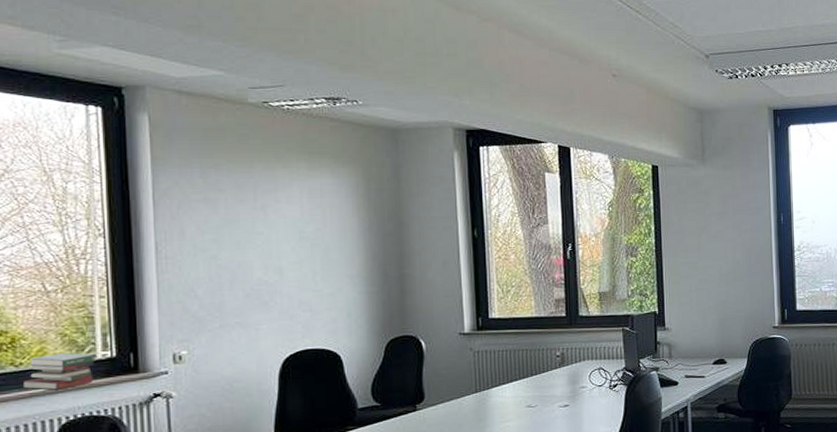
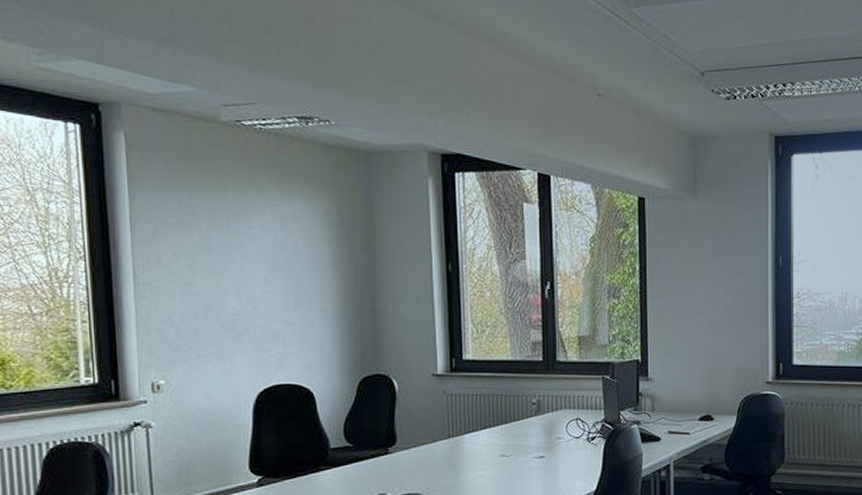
books: present [22,353,95,390] -> none [13,377,79,414]

